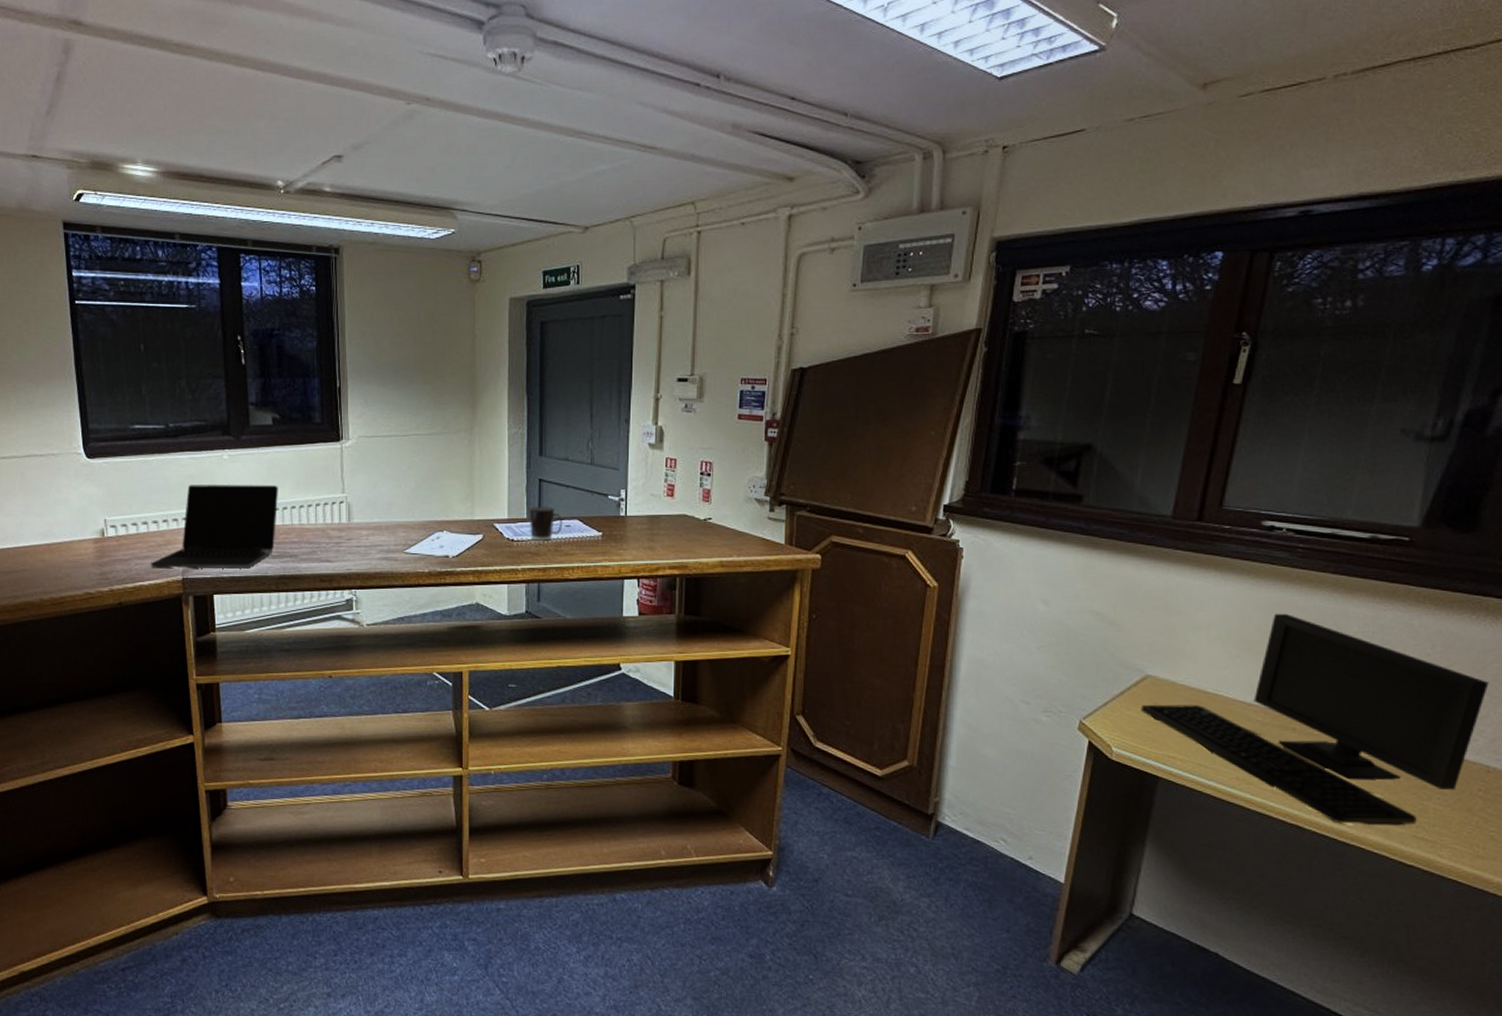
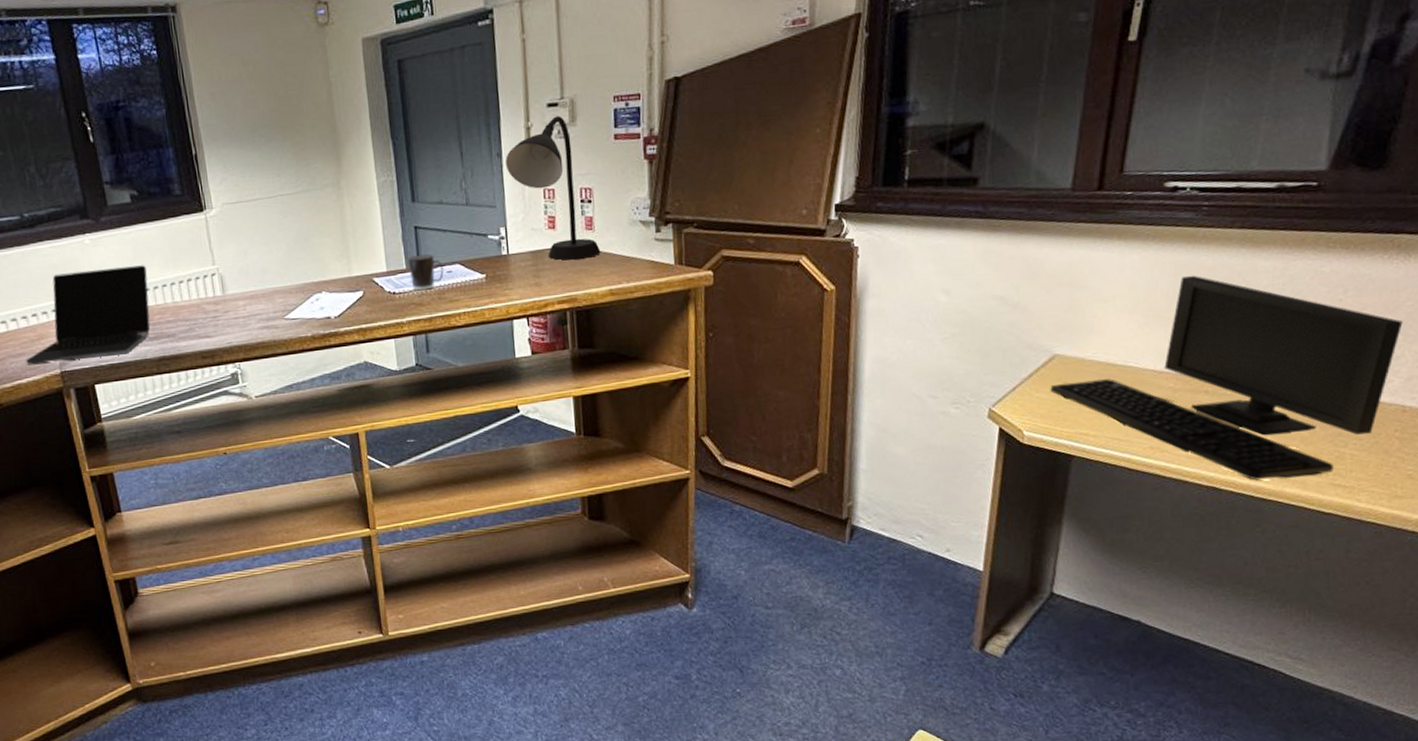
desk lamp: none [632,391,715,528] -> present [505,115,601,261]

